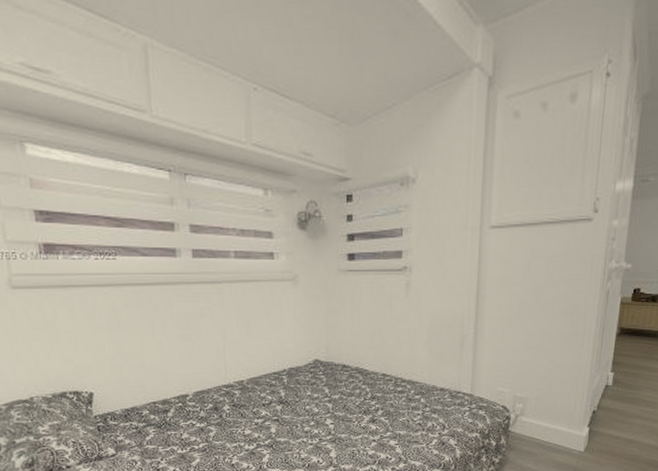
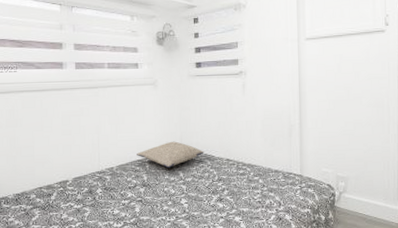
pillow: none [272,351,355,382] -> present [137,141,204,168]

